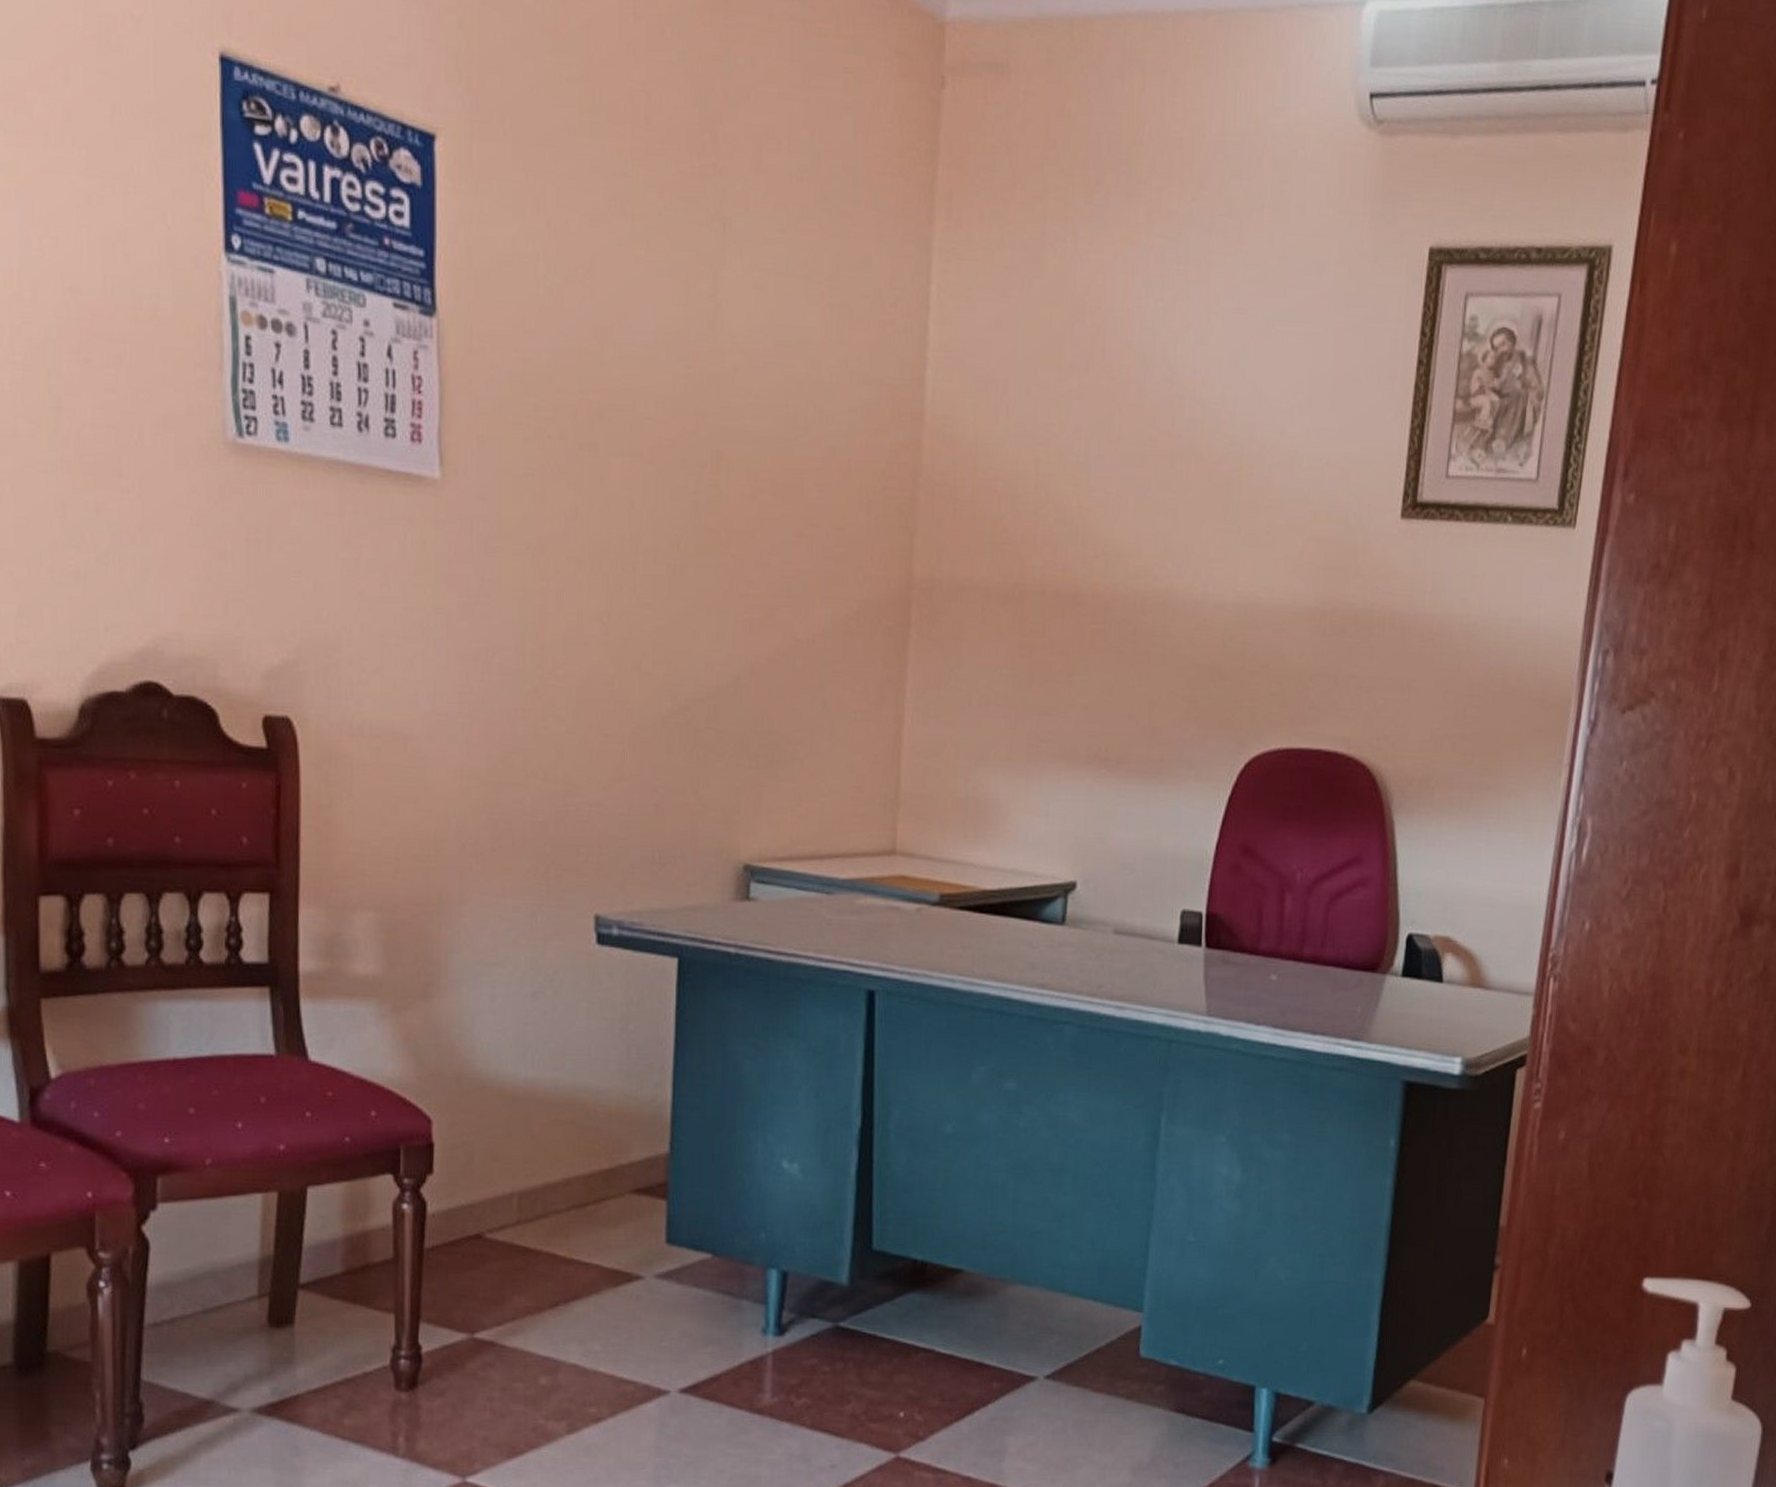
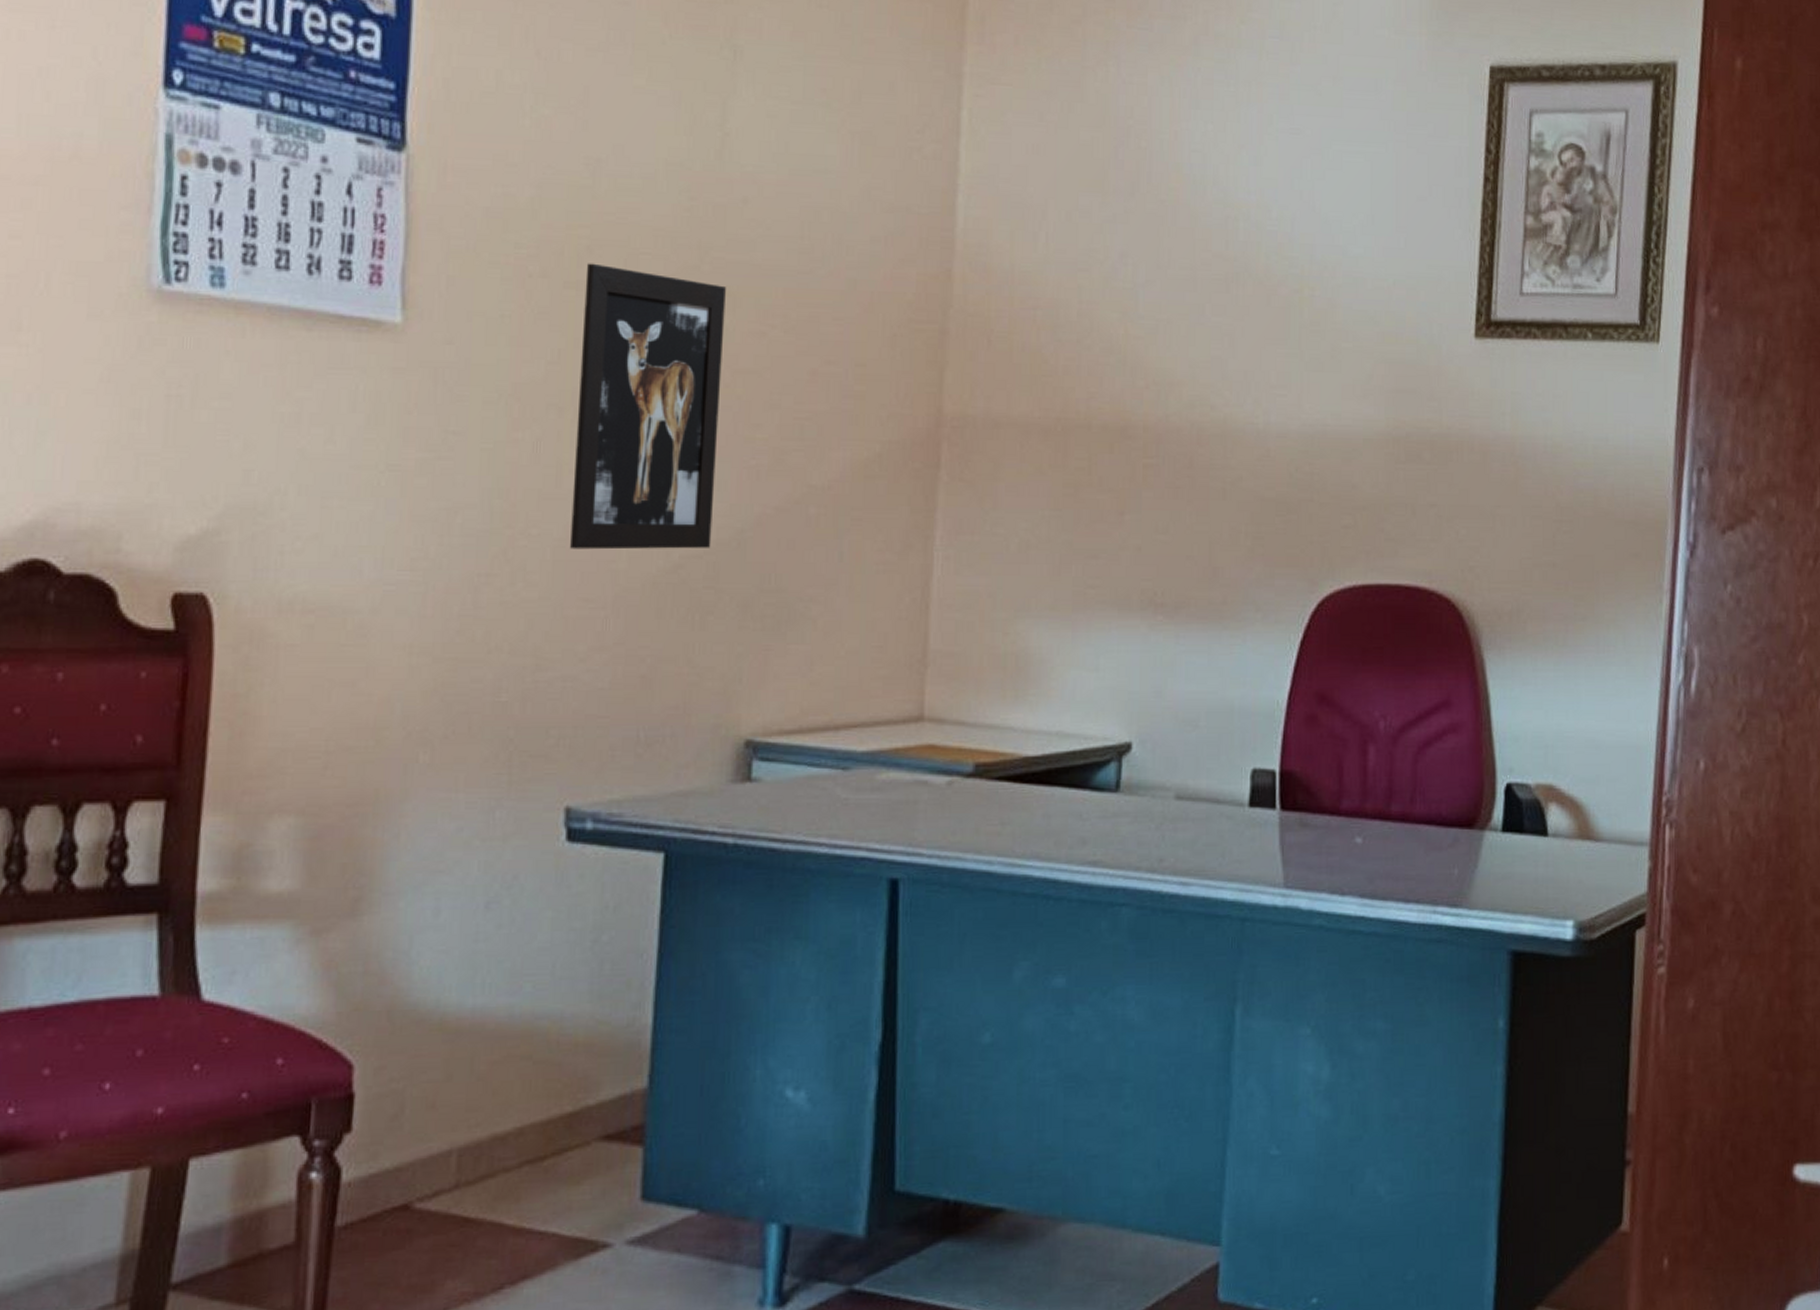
wall art: none [592,426,720,693] -> present [570,263,726,550]

